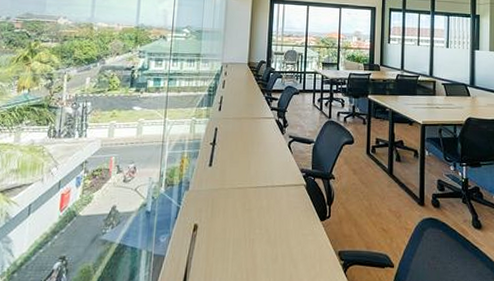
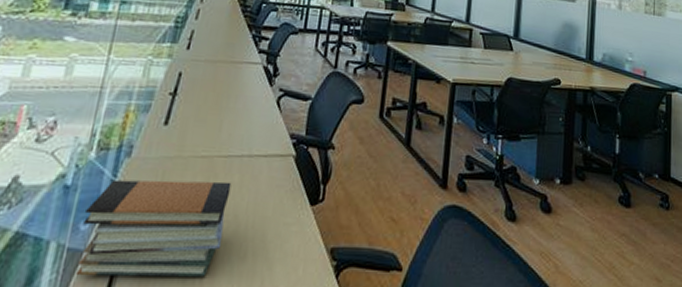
book stack: none [161,205,261,273] -> present [75,179,232,277]

